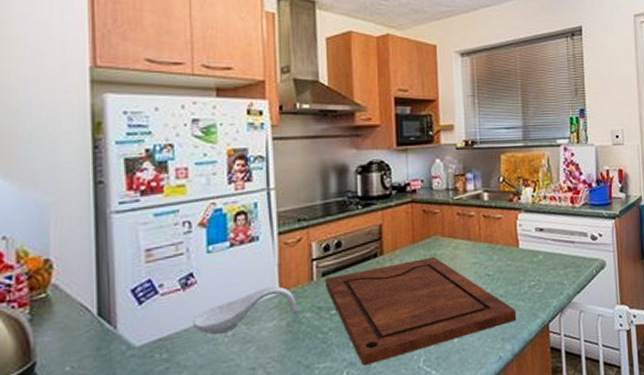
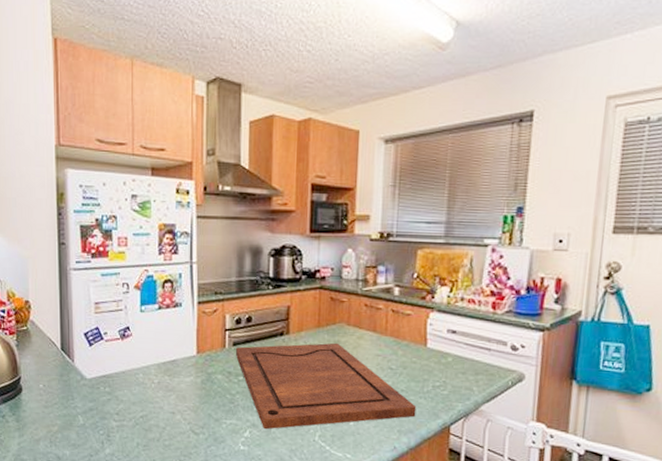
spoon rest: present [193,286,297,335] -> none [128,348,211,380]

